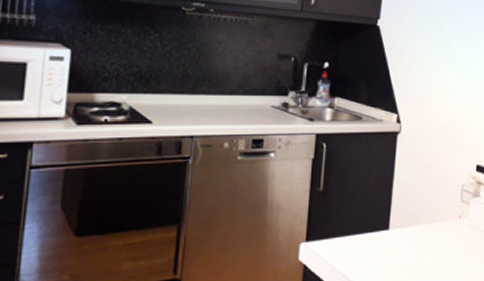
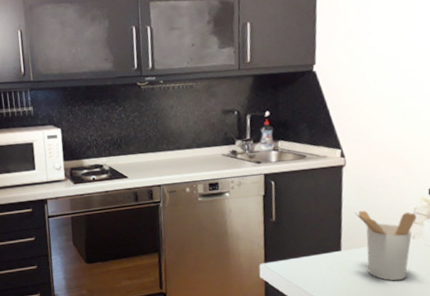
utensil holder: none [406,184,463,267] -> present [355,210,416,281]

